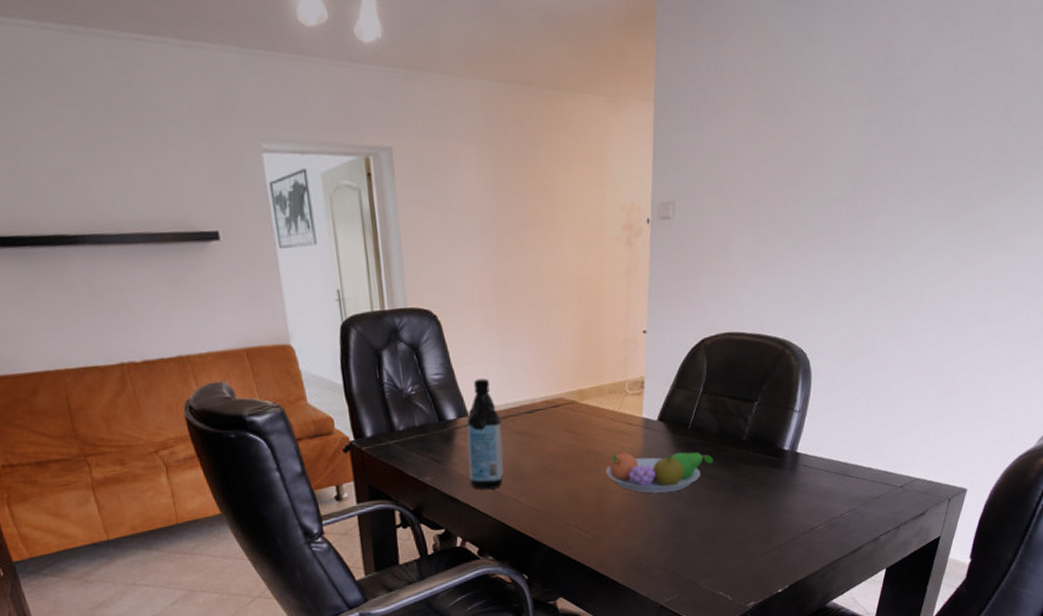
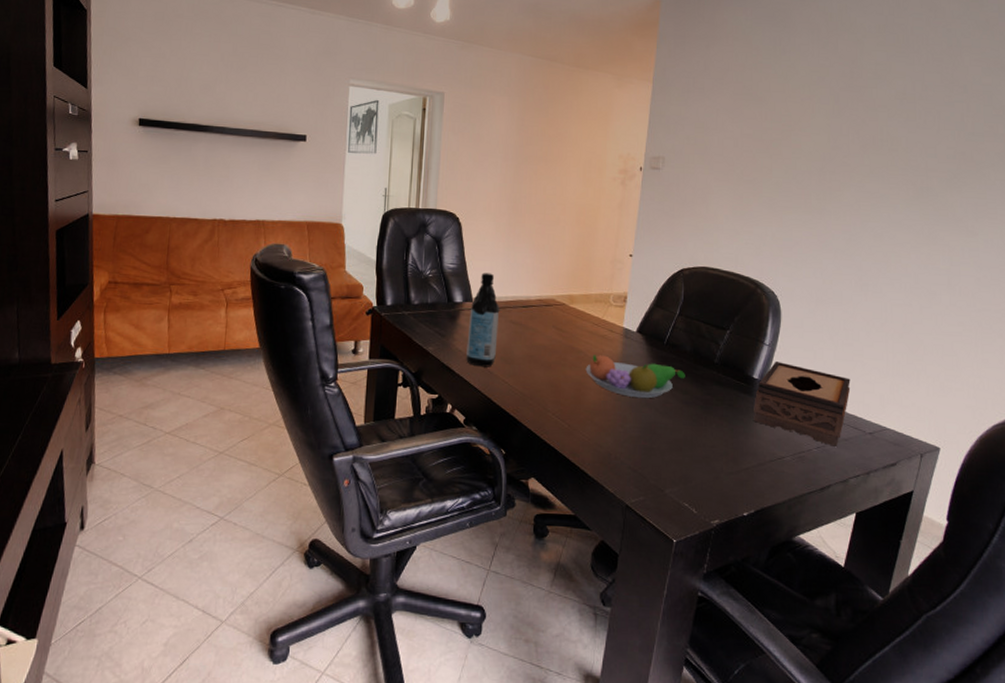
tissue box: none [785,427,882,507] -> present [754,362,851,447]

